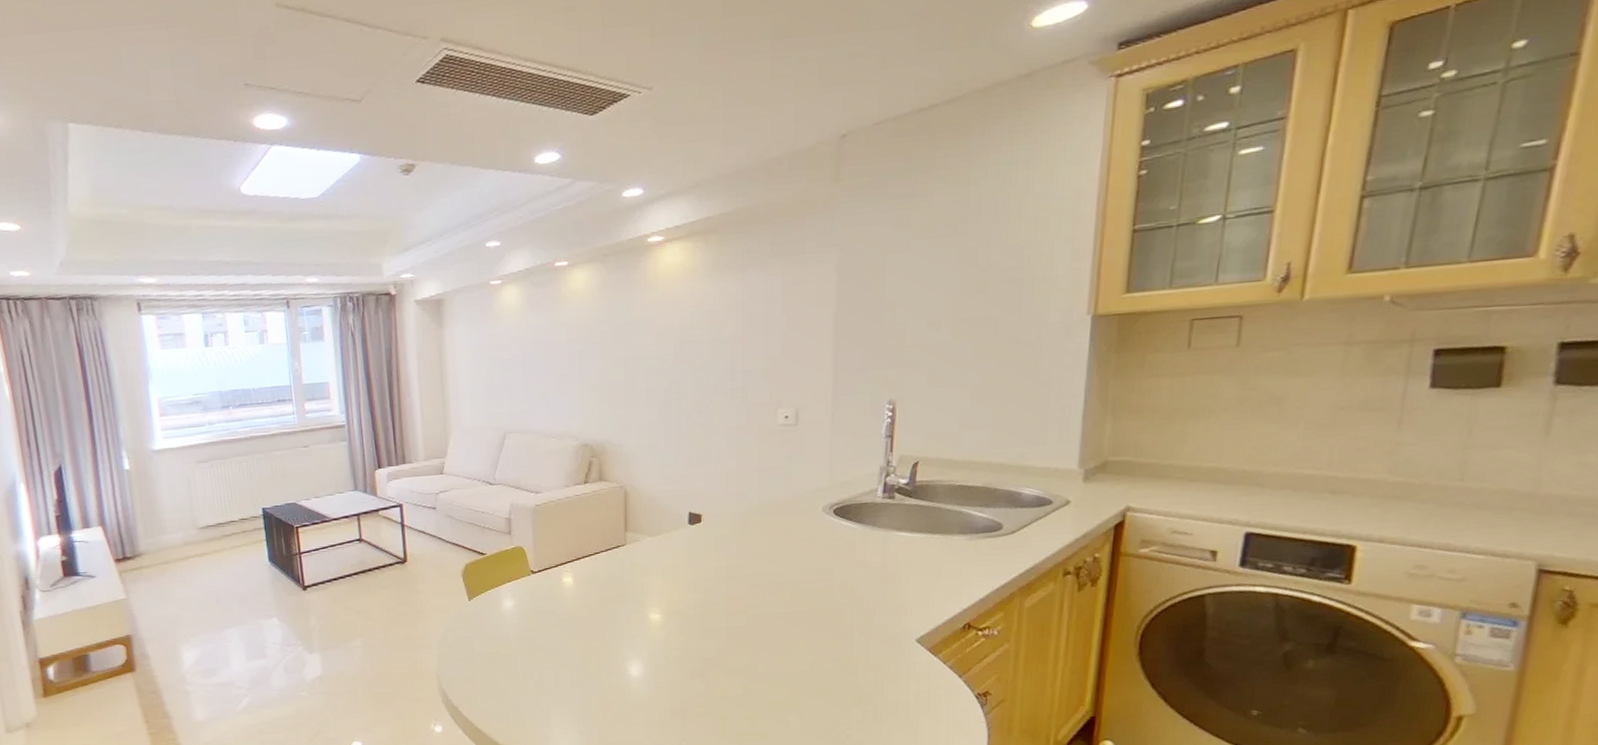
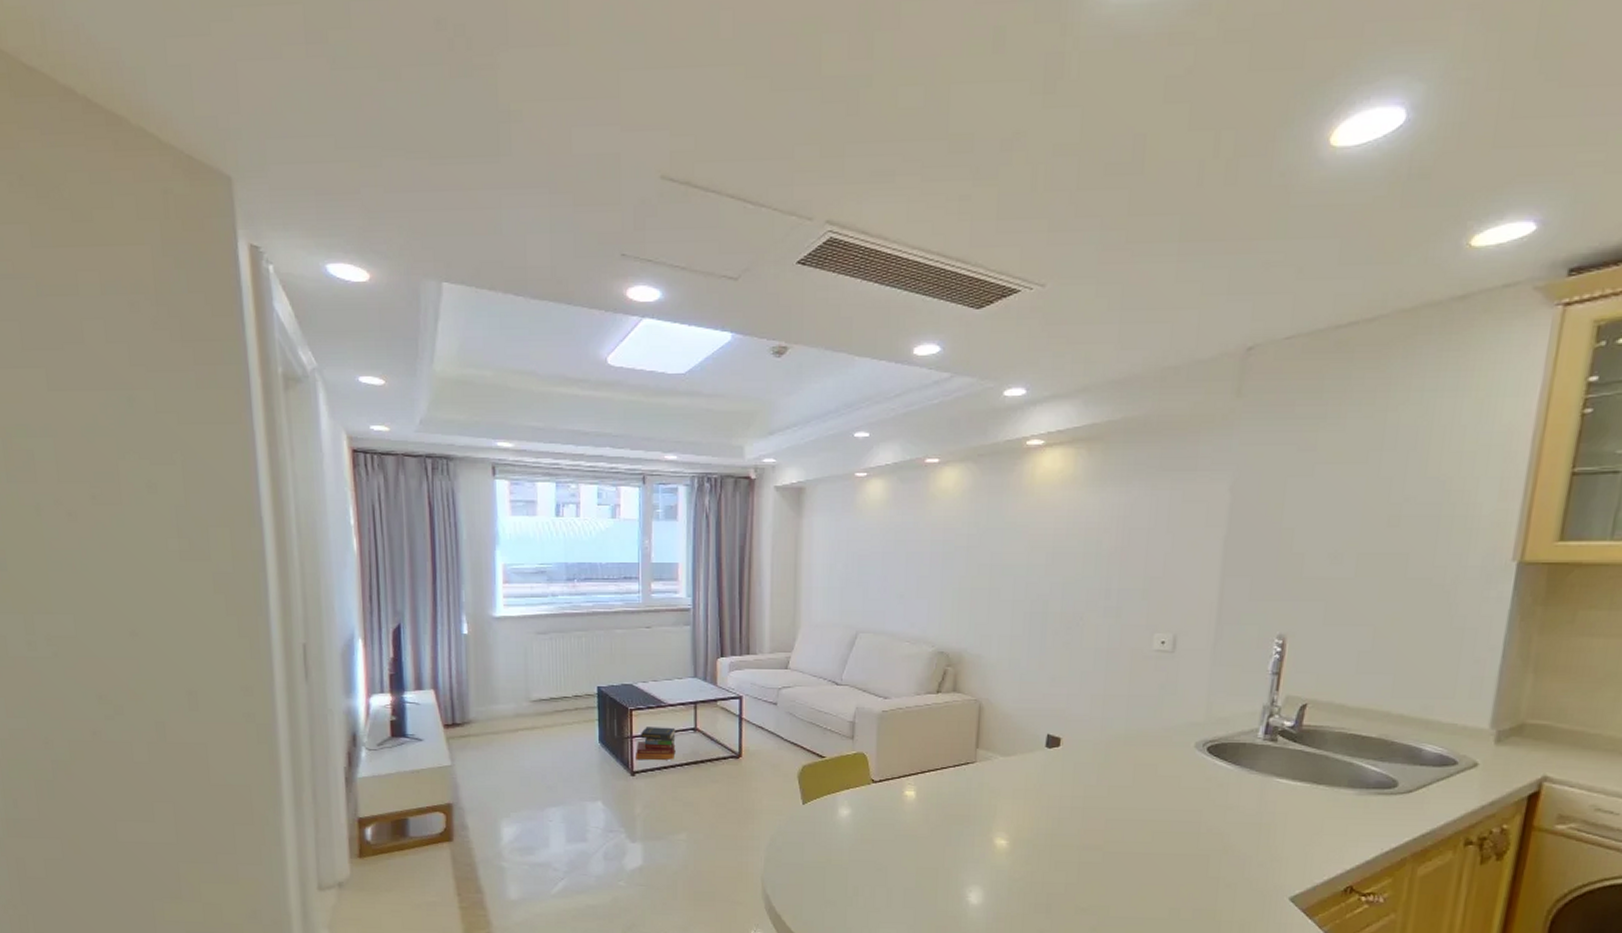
books: none [305,540,344,574] -> present [636,727,676,760]

